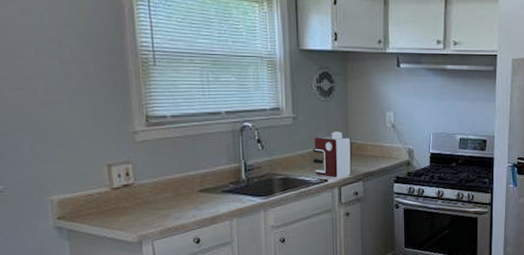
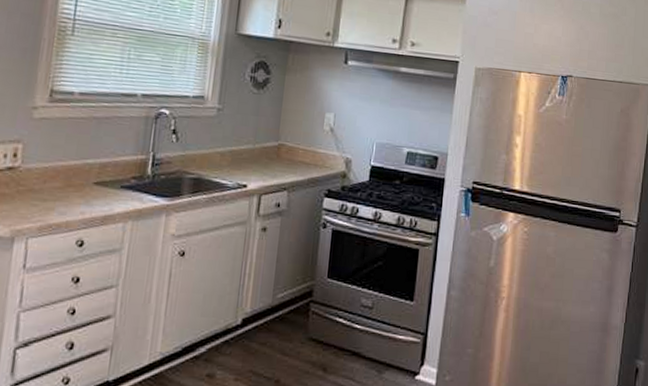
coffee maker: present [313,131,352,178] -> none [233,129,281,185]

